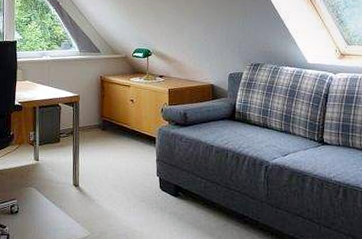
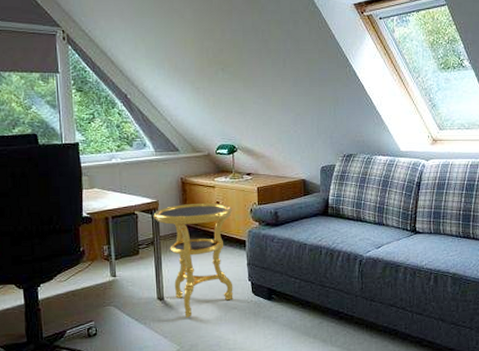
side table: none [74,100,145,206] -> present [153,203,233,319]

